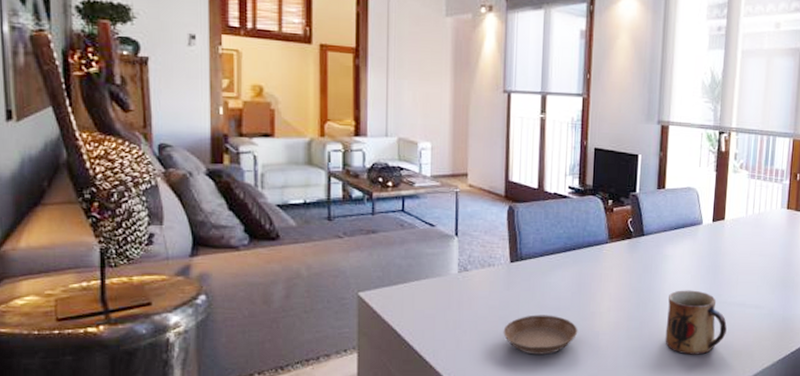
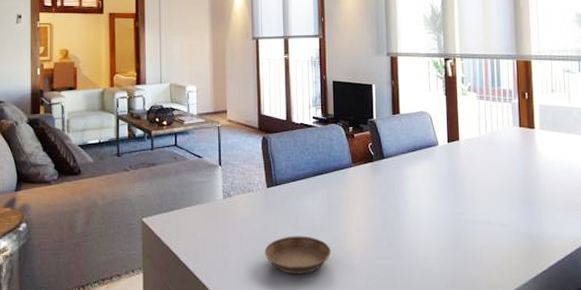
mug: present [665,290,727,355] -> none [413,209,474,274]

